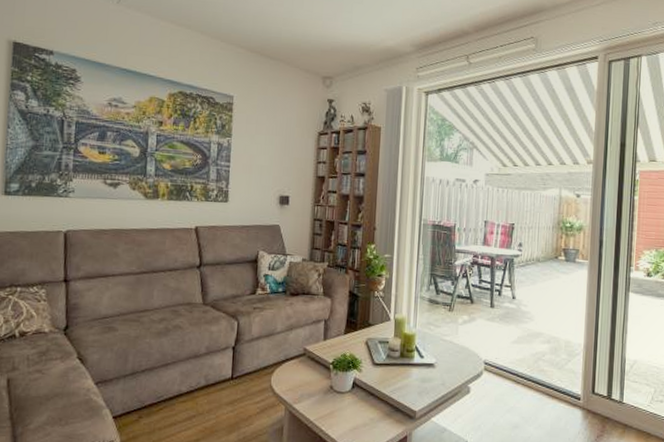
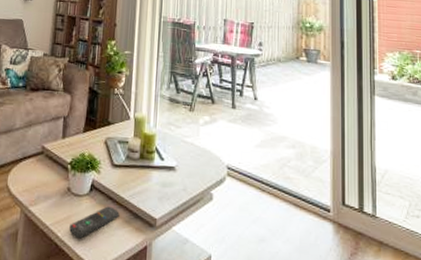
remote control: none [333,401,381,432] -> present [69,206,120,239]

